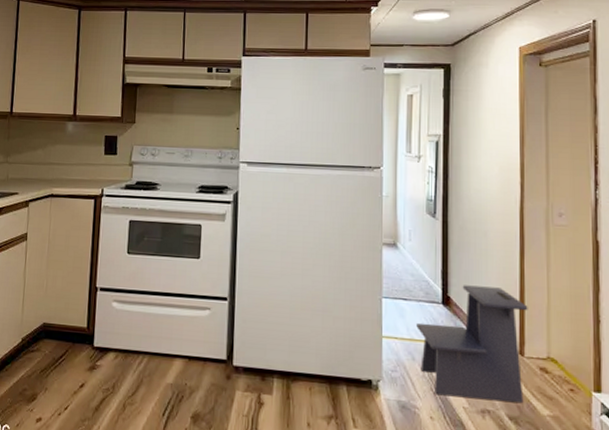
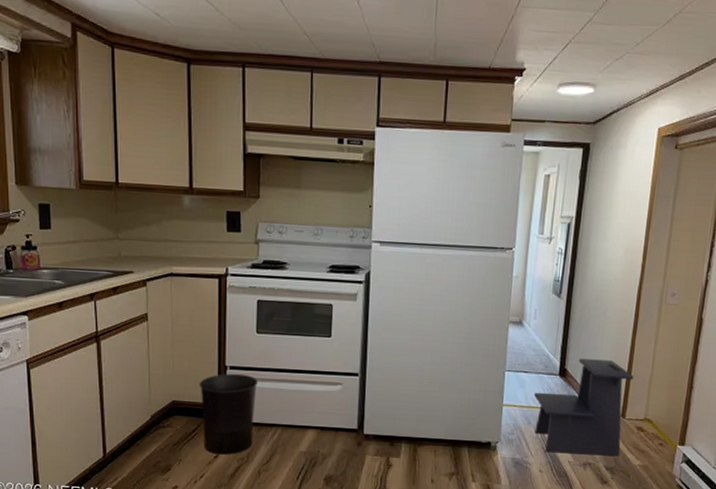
waste bin: none [69,295,126,384] -> present [198,373,258,455]

